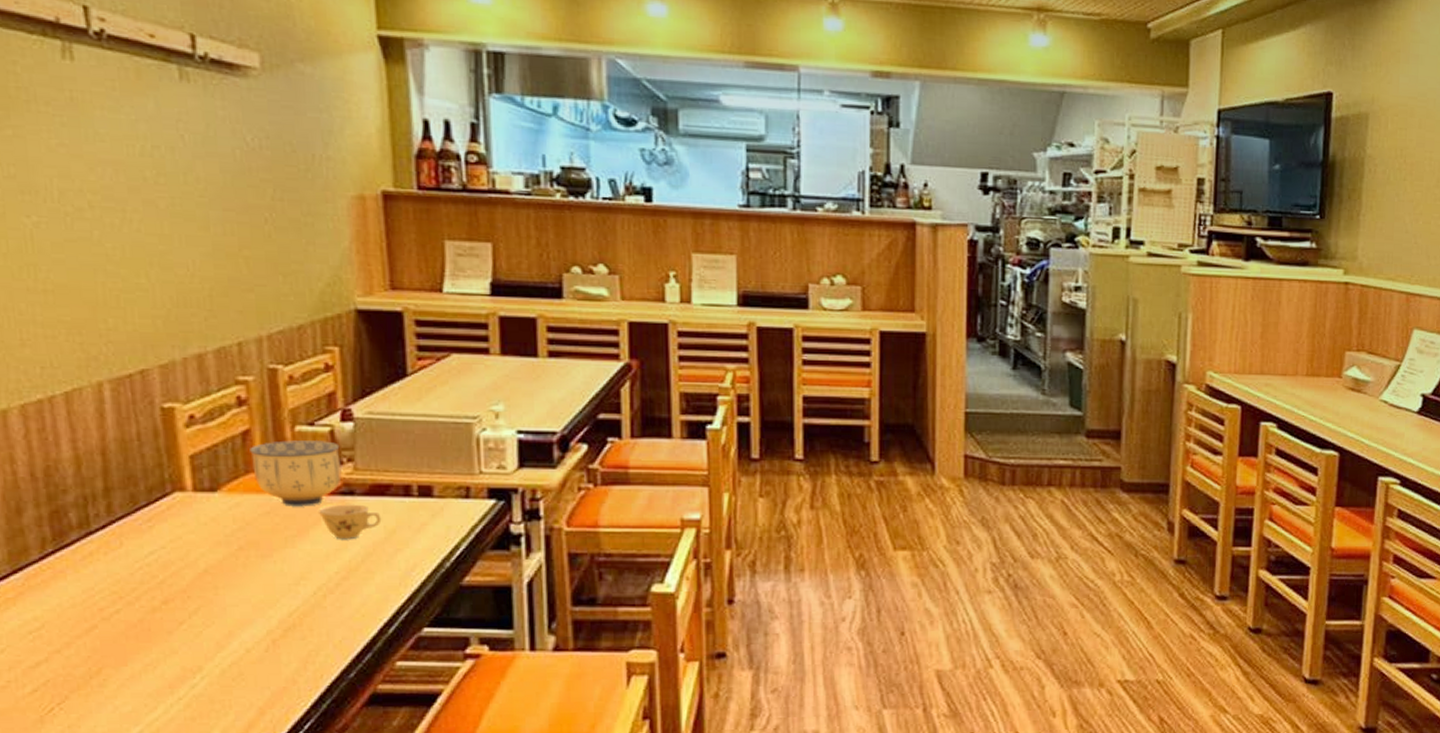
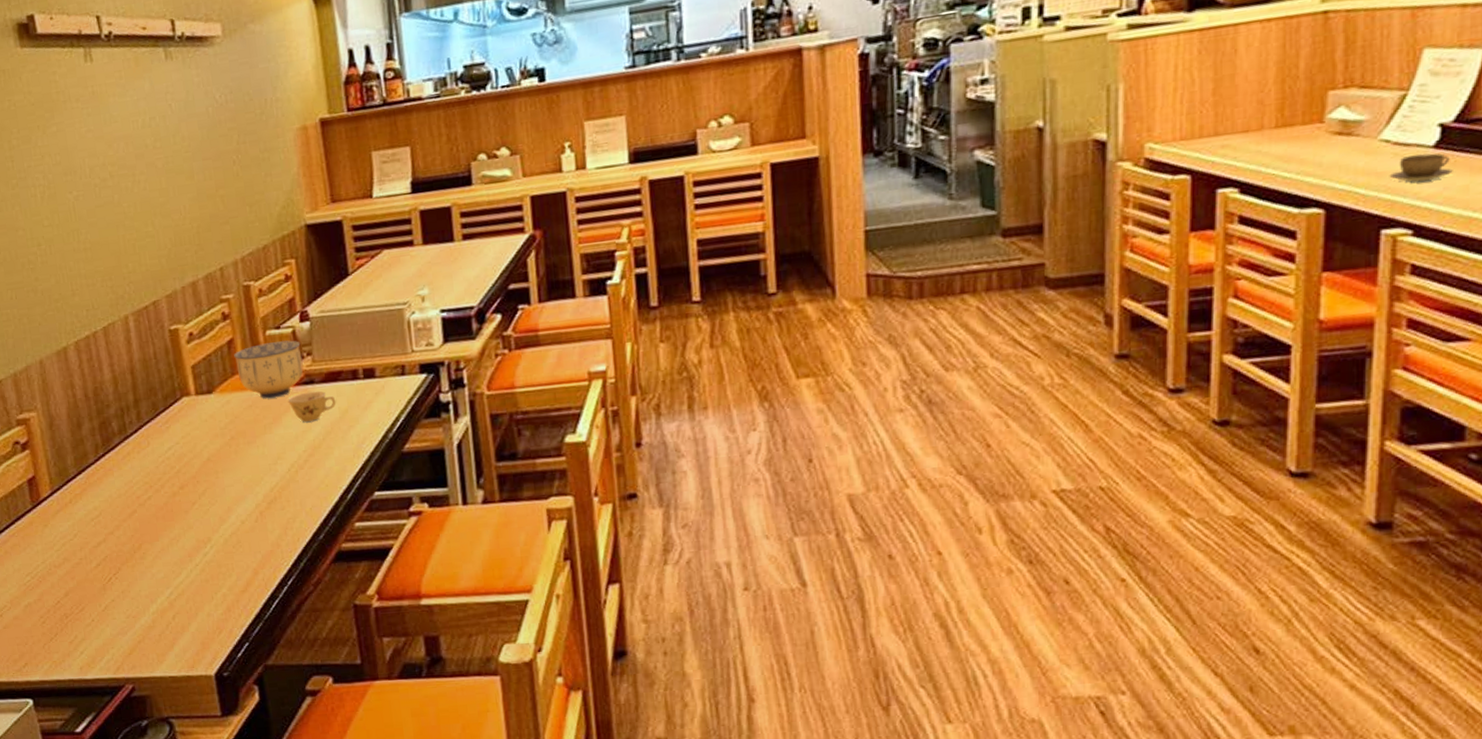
teacup: none [1385,416,1429,440] -> present [1389,153,1453,183]

